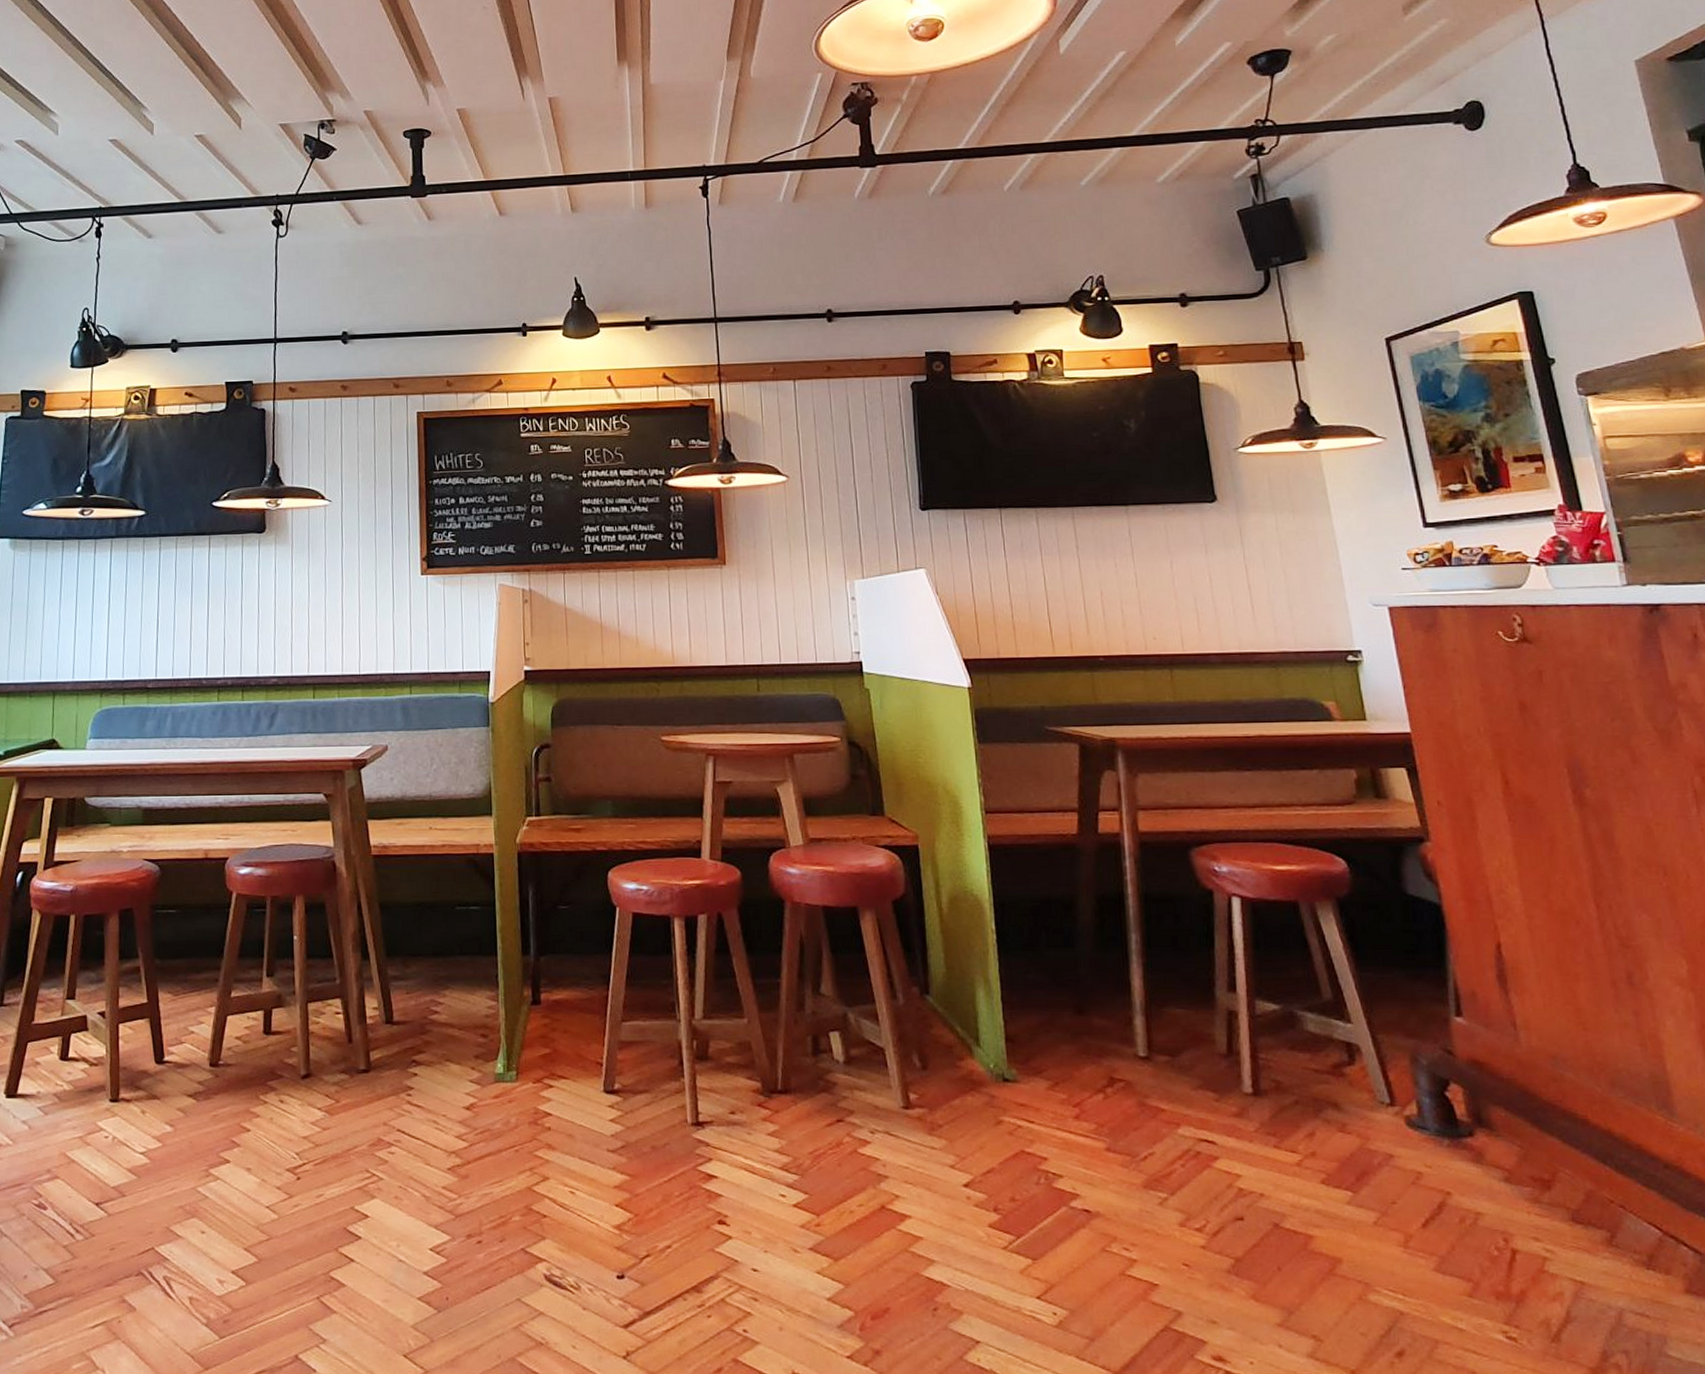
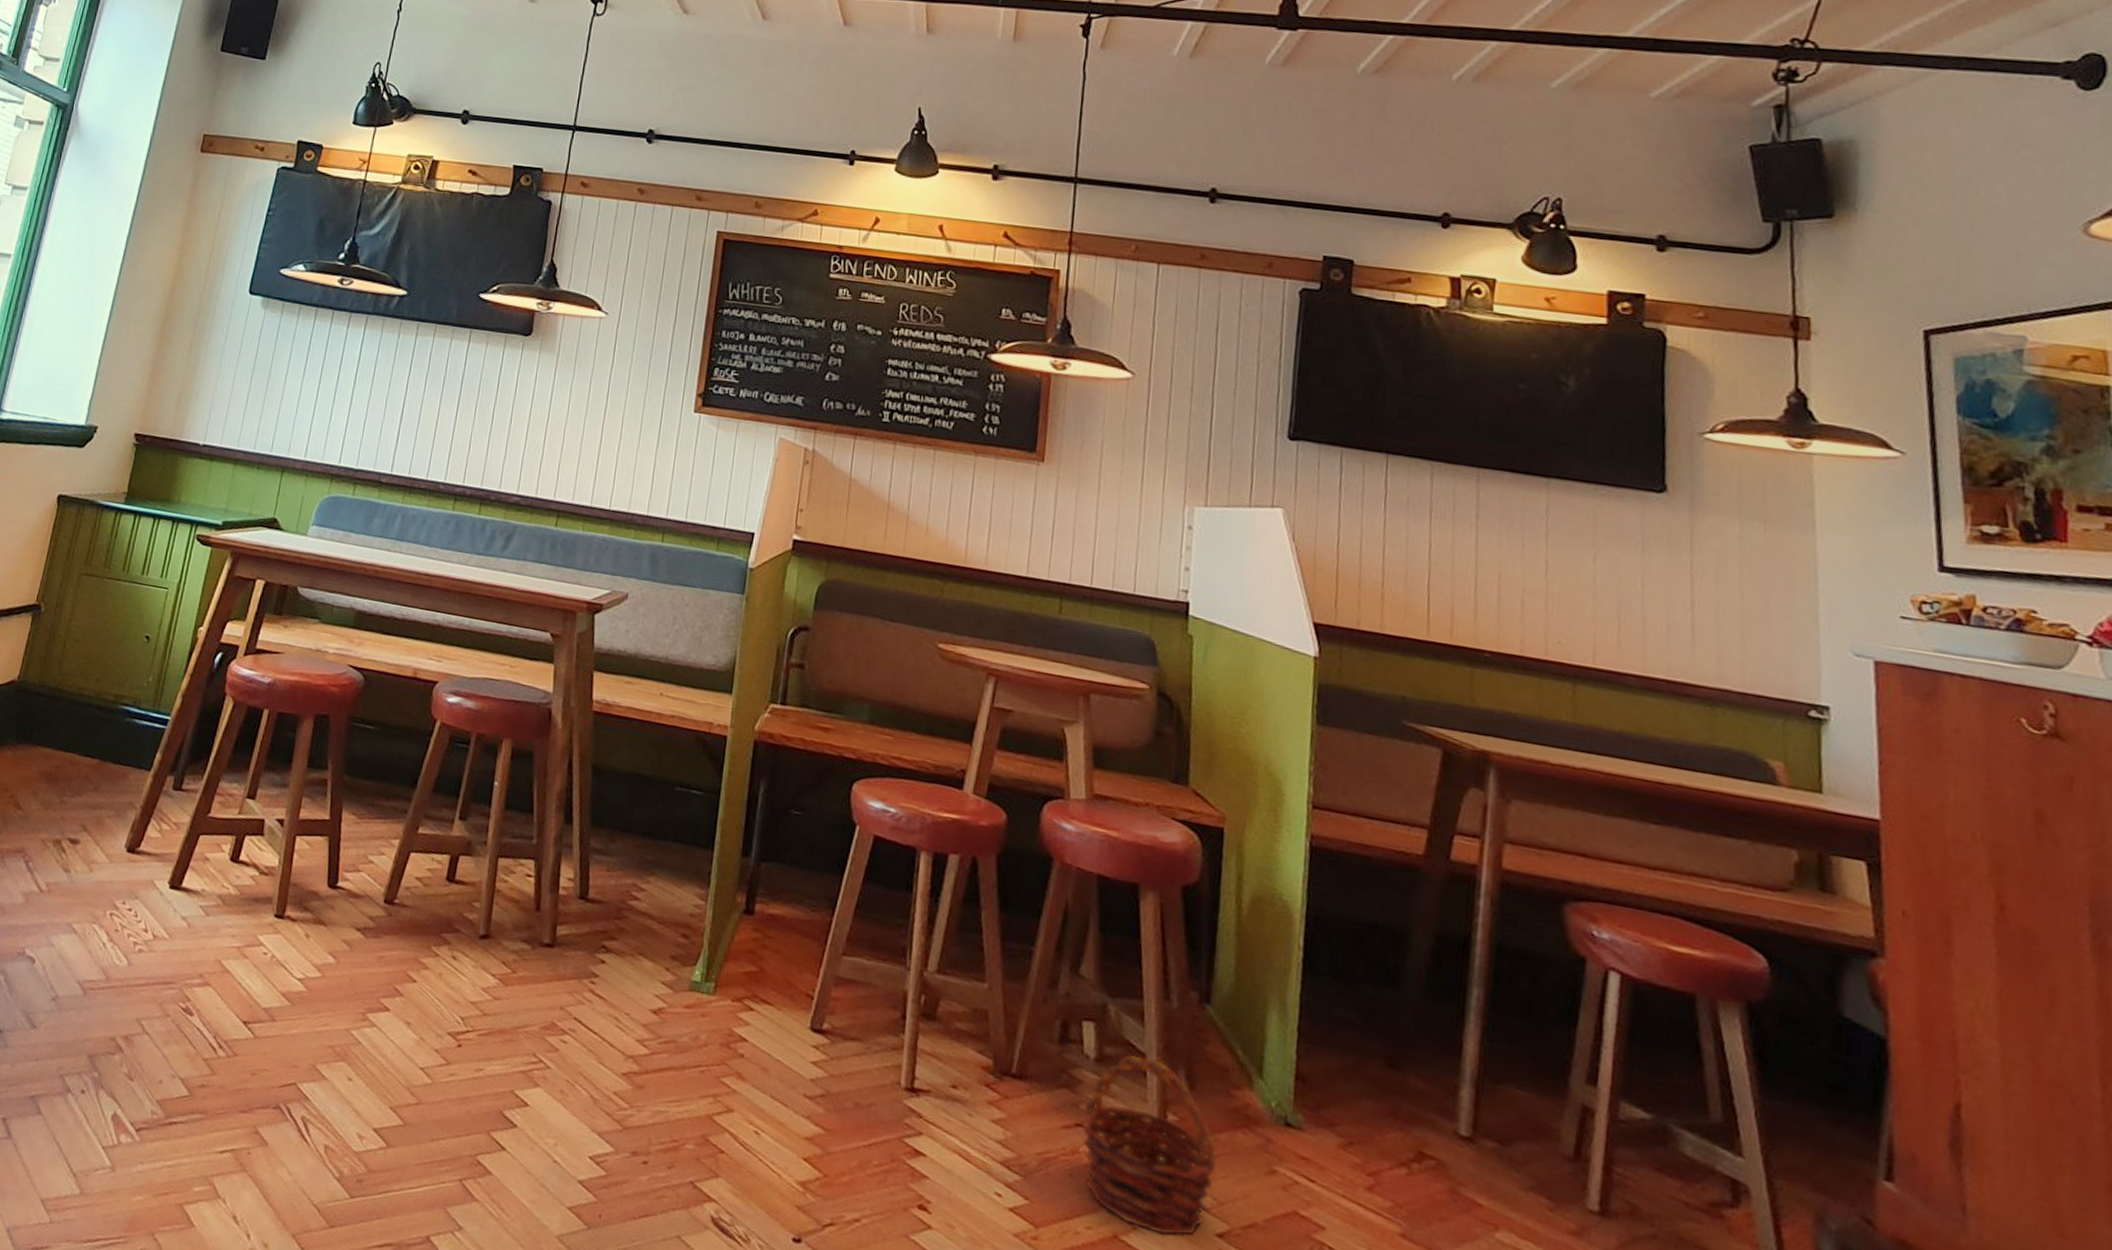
basket: none [840,1050,955,1196] -> present [1083,1054,1217,1236]

